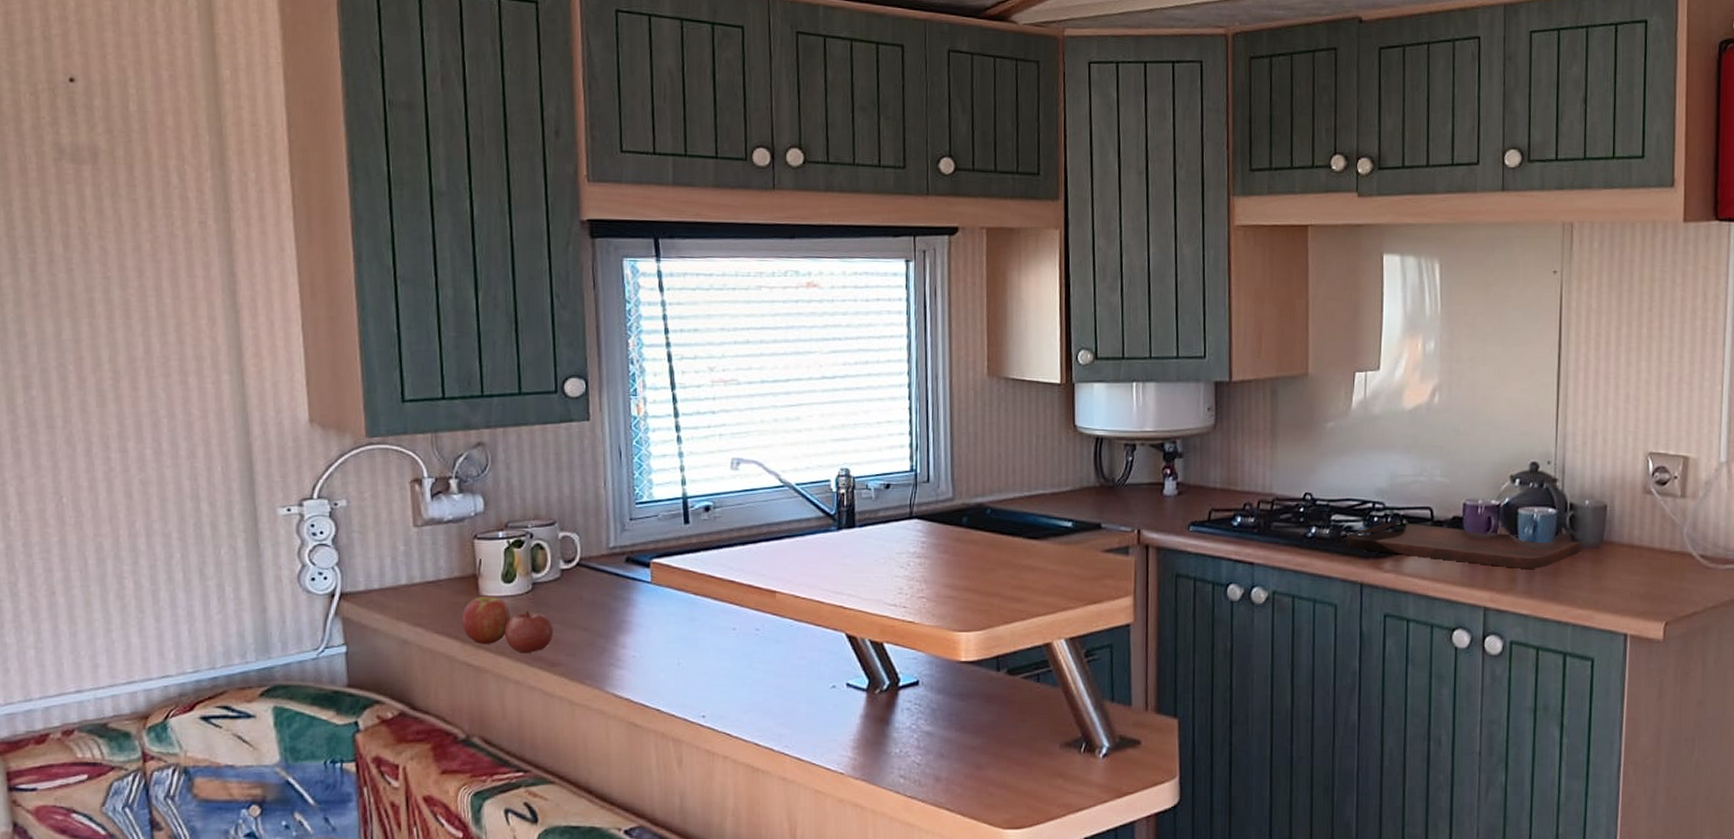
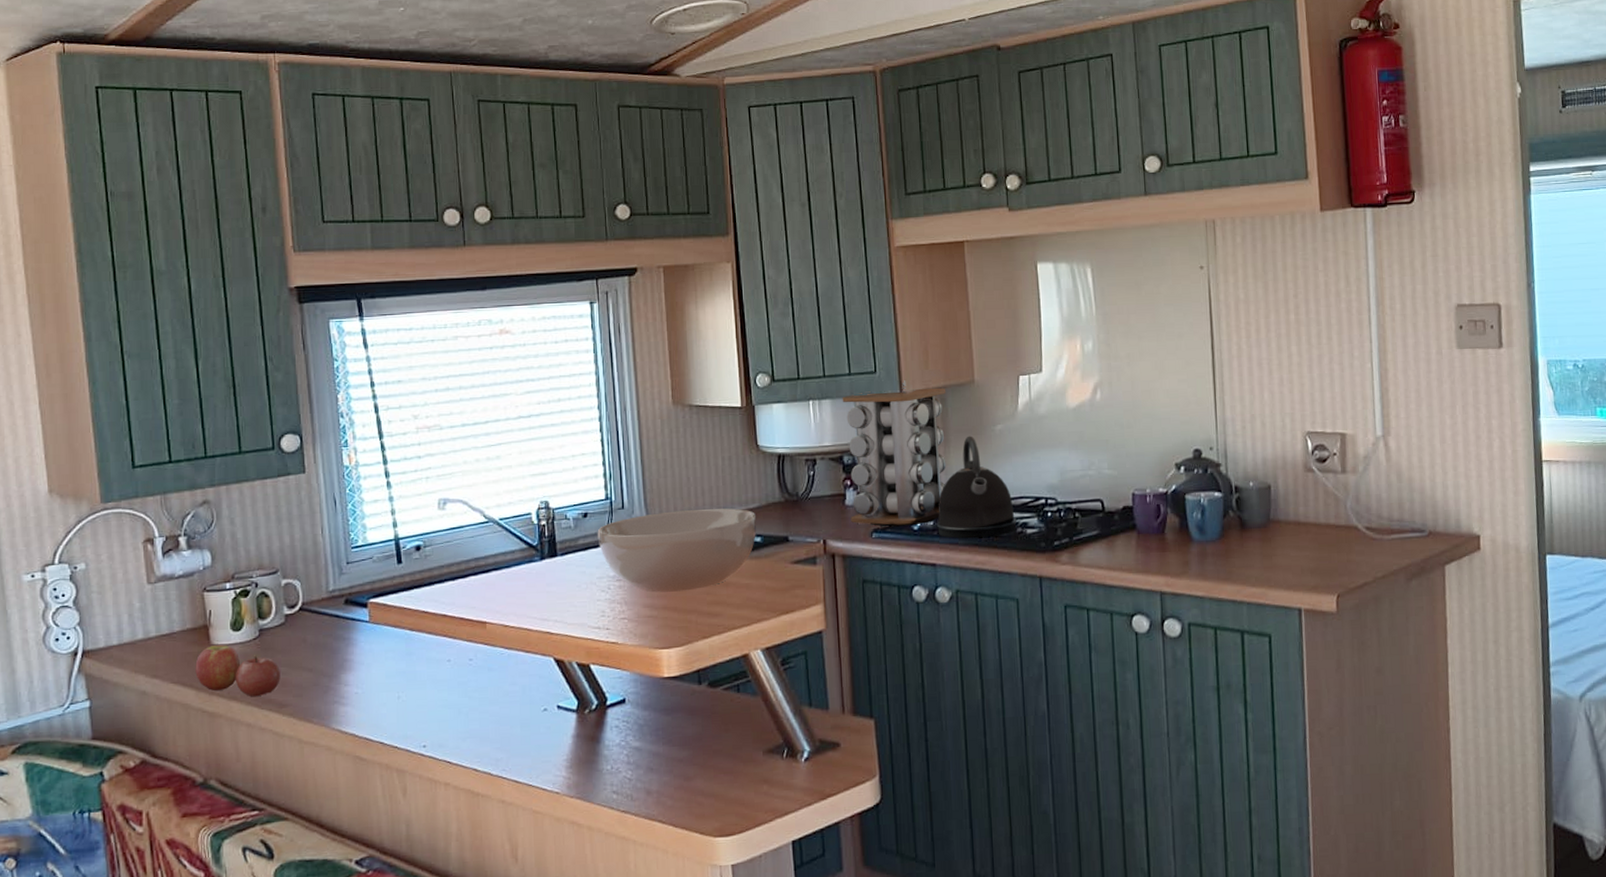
bowl: none [899,488,1069,573] -> present [597,508,757,593]
spice rack: none [1167,367,1278,521] -> present [842,379,947,527]
kettle: none [1257,431,1341,539] -> present [936,436,1017,539]
cutting board: present [1347,522,1581,569] -> none [1023,515,1250,552]

